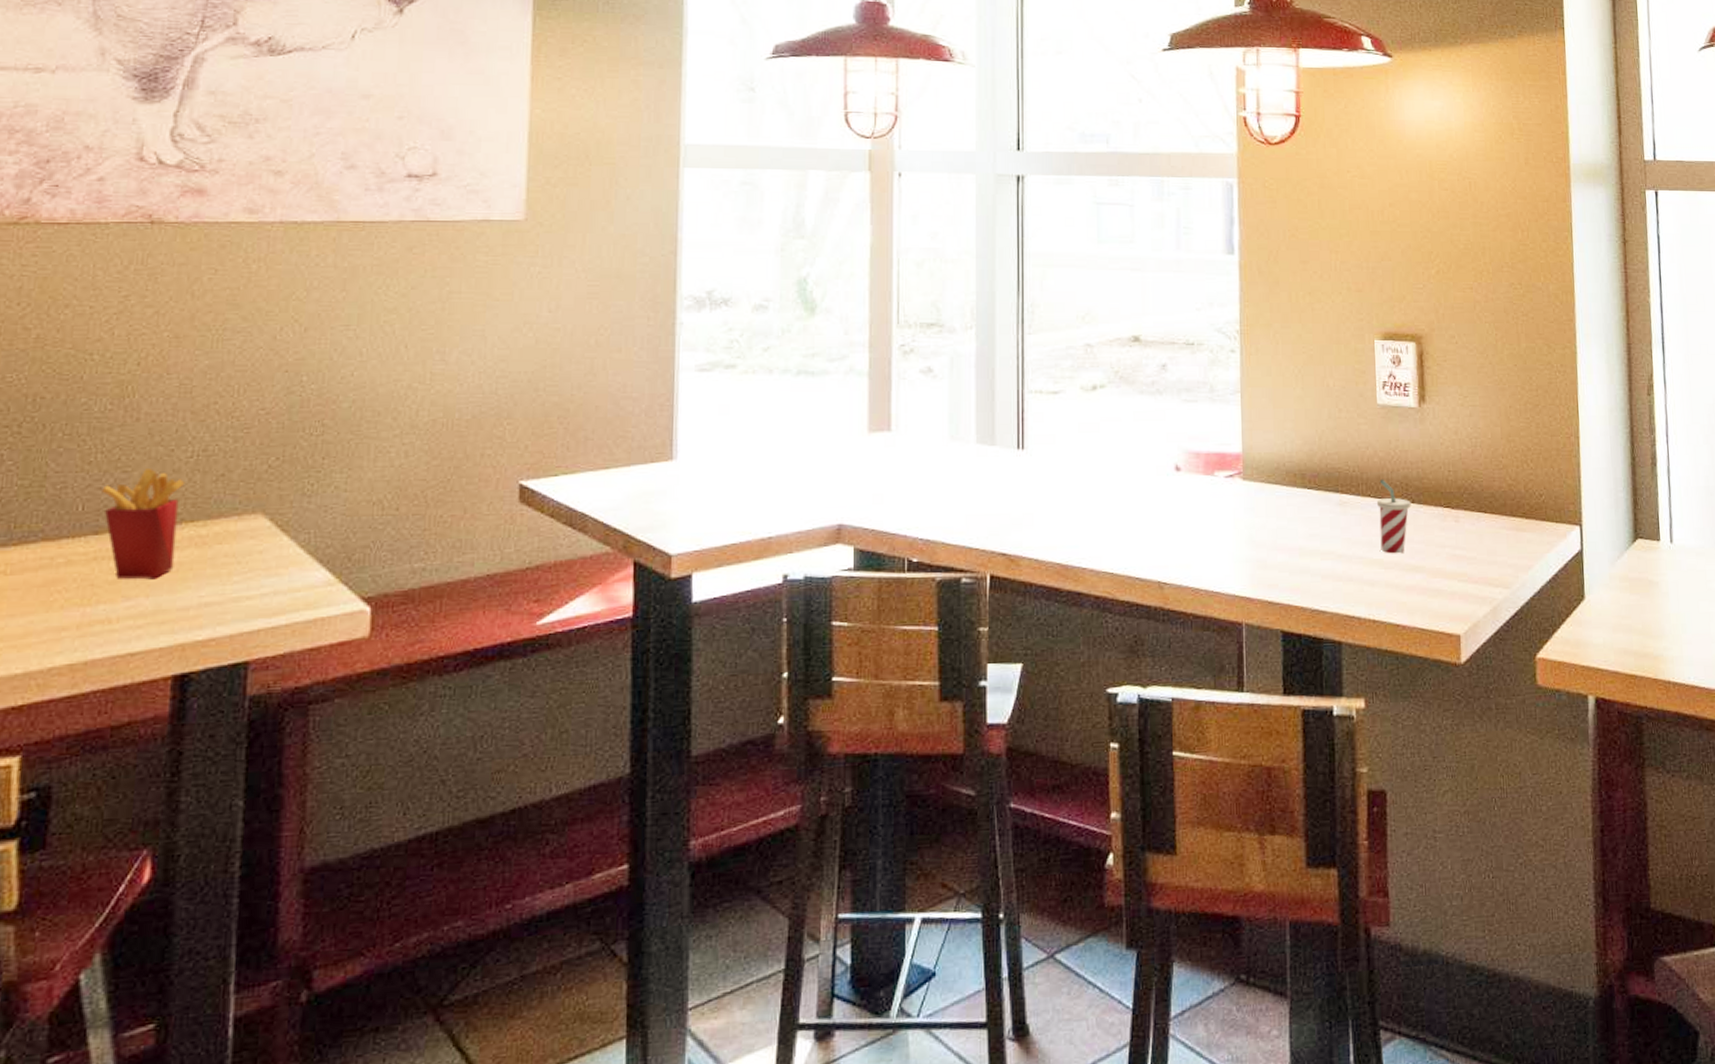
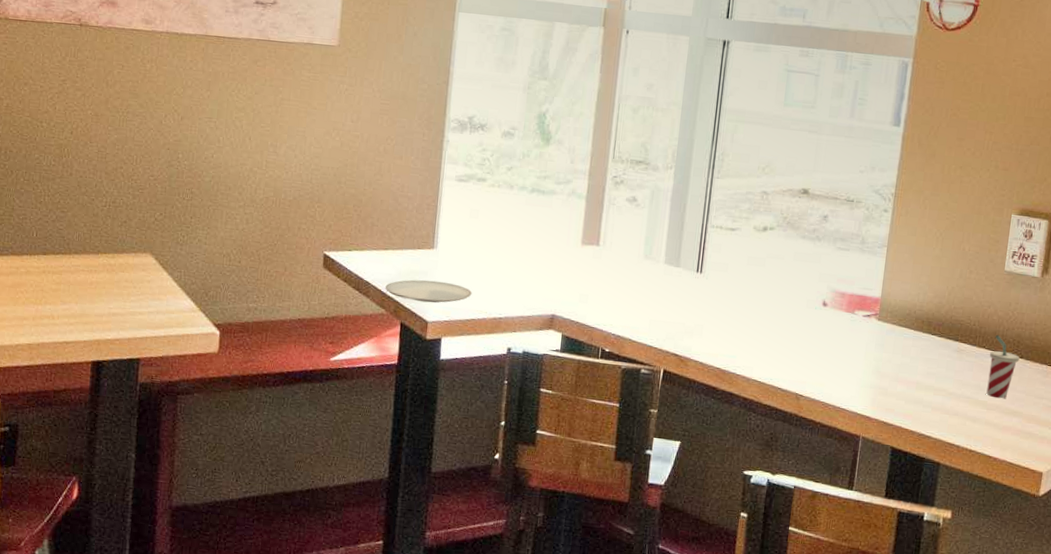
french fries: present [101,469,186,579] -> none [48,211,101,291]
plate: none [609,500,729,531] -> present [385,279,472,303]

